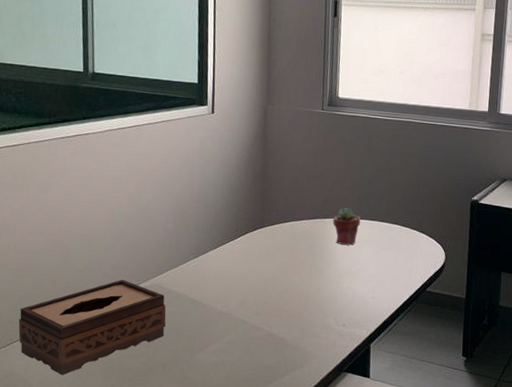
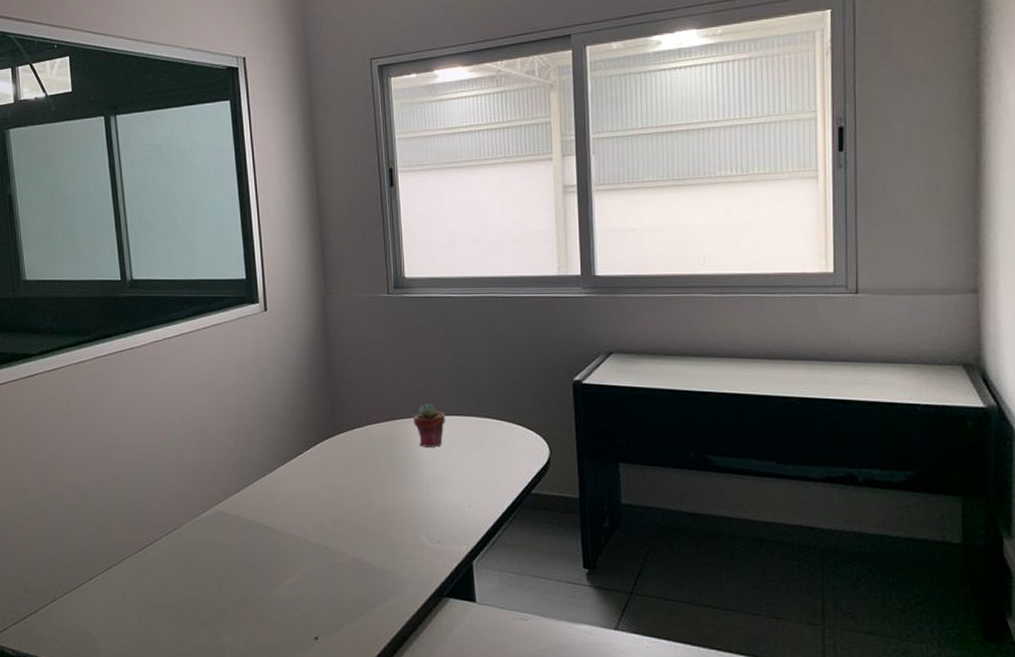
tissue box: present [18,279,166,375] -> none [75,509,236,624]

